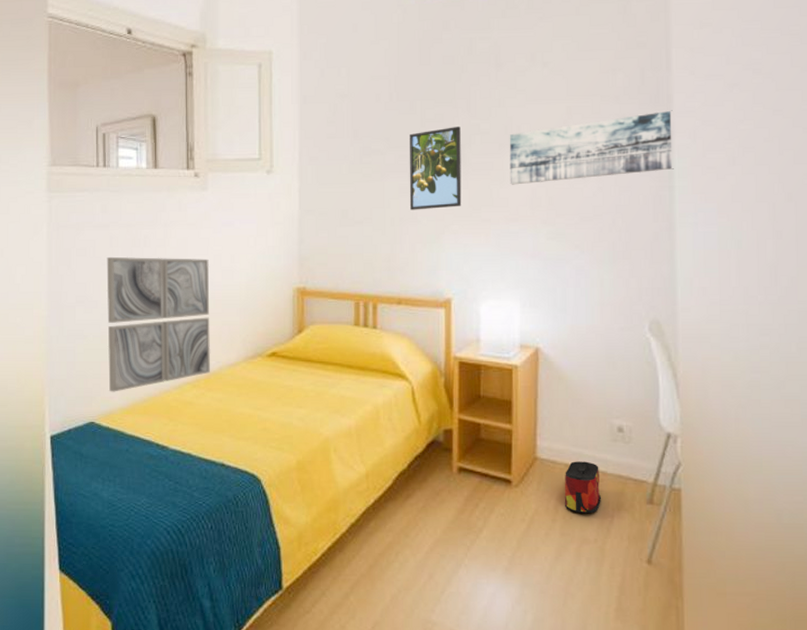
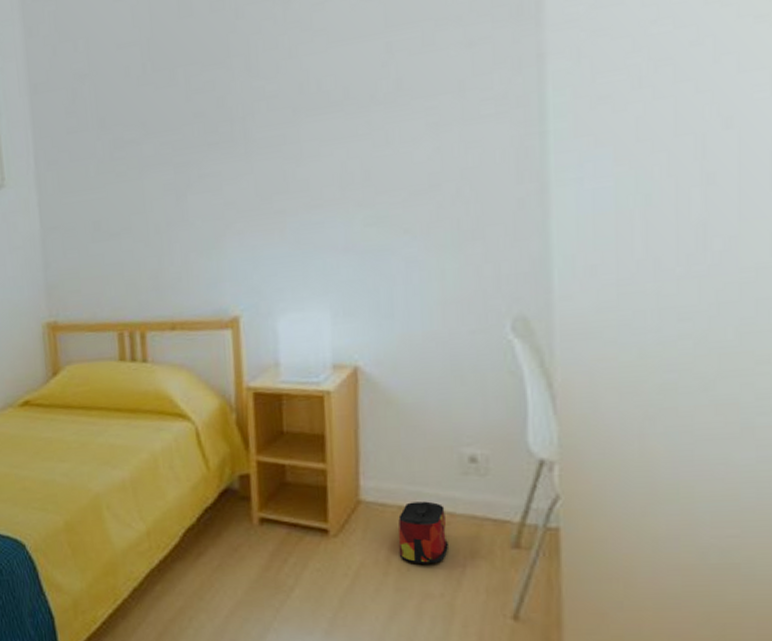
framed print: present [409,127,462,210] -> none [172,93,246,211]
wall art: present [509,110,674,185] -> none [306,22,547,161]

